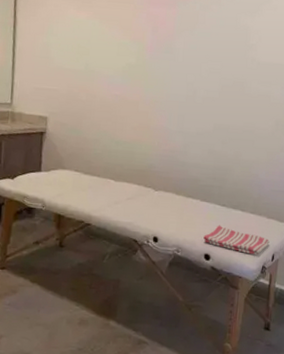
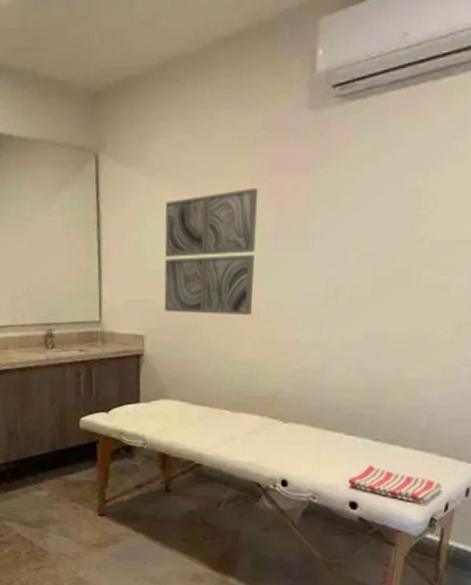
wall art: none [65,13,139,106] -> present [164,188,259,315]

